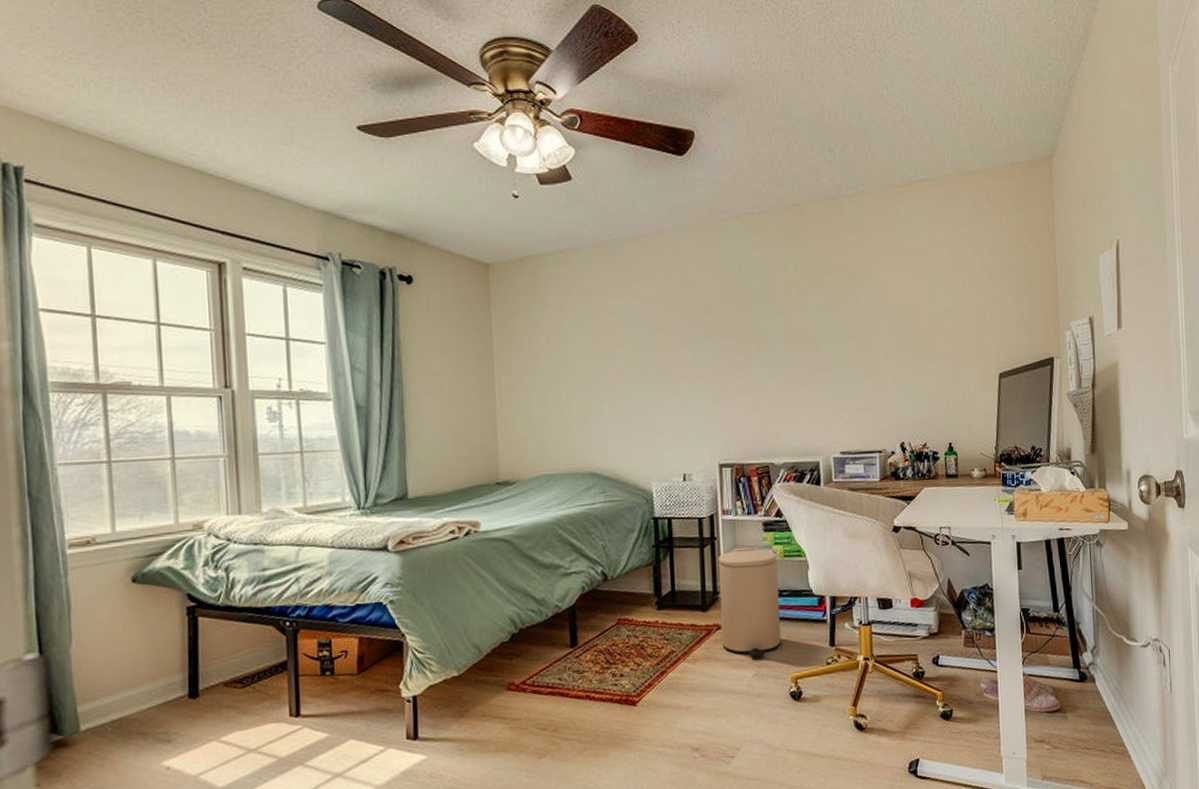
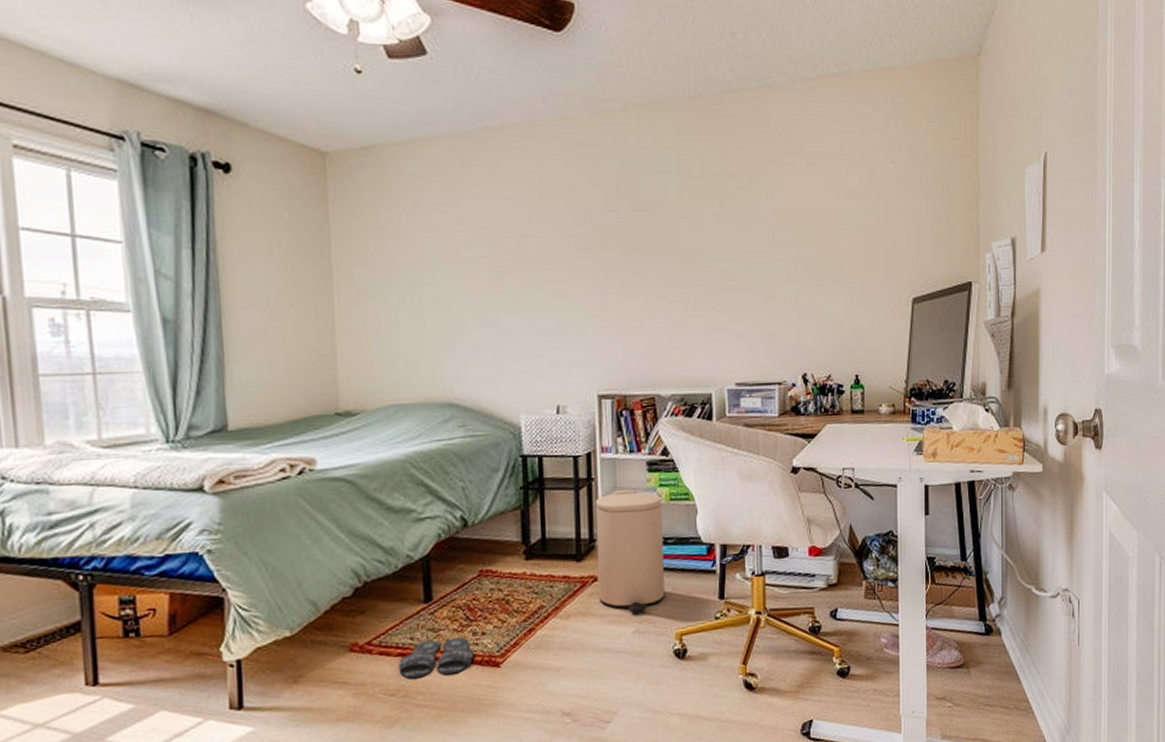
slippers: none [548,678,614,715] -> present [398,637,475,679]

